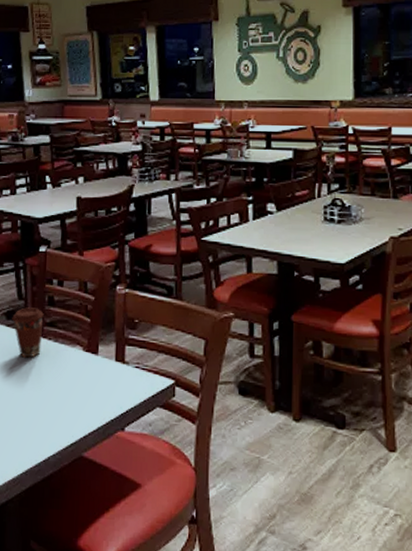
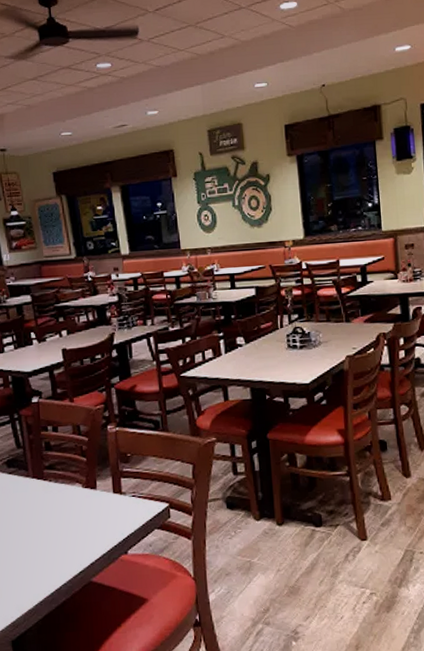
coffee cup: present [12,307,44,358] -> none [12,454,43,500]

